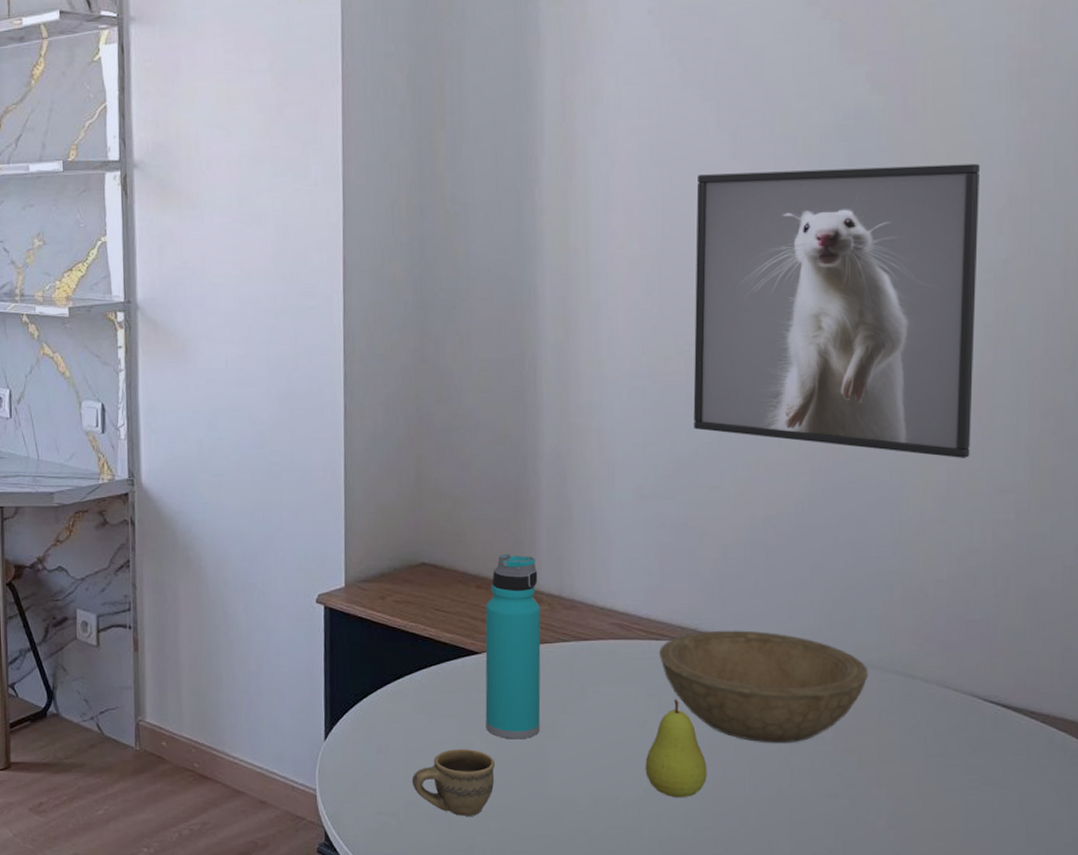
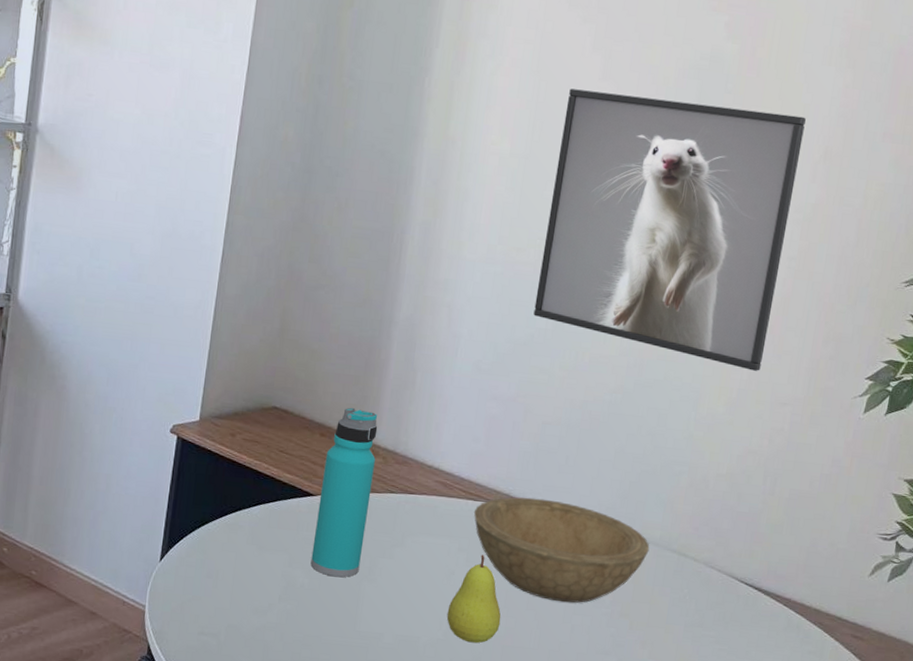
cup: present [411,749,496,816] -> none [235,580,315,643]

